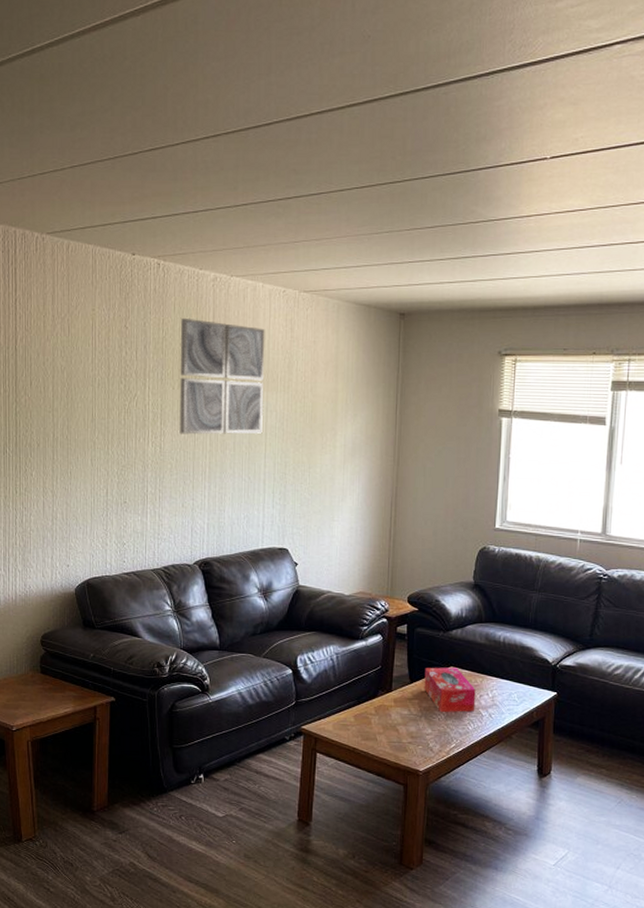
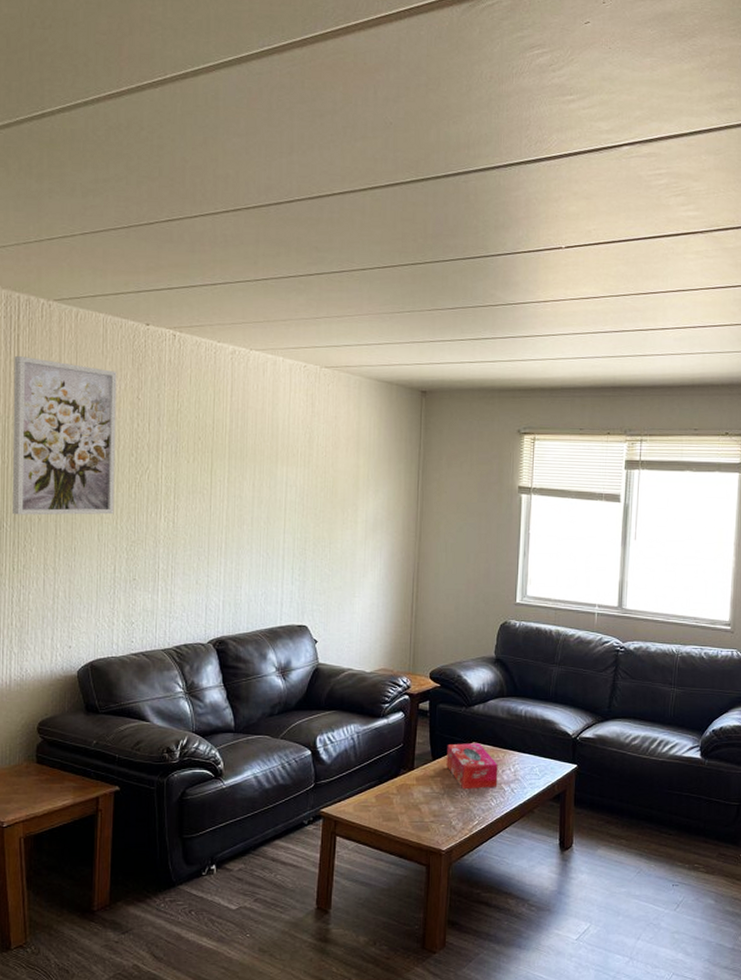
wall art: none [12,288,106,441] -> present [12,355,117,515]
wall art: present [179,317,265,435] -> none [194,390,285,509]

